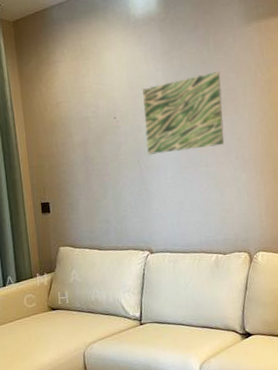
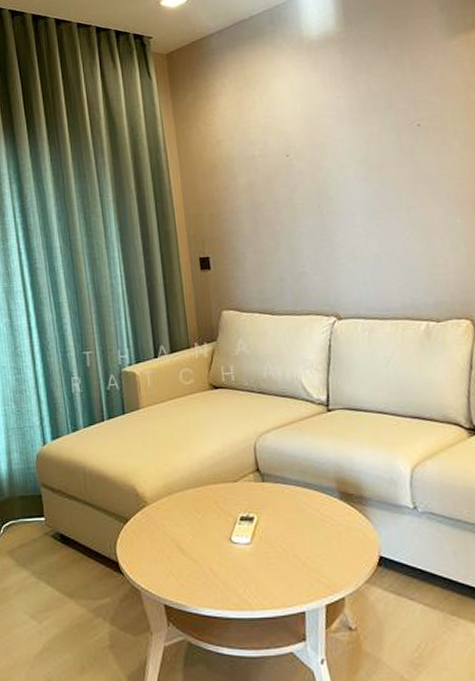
wall art: present [142,72,224,156] -> none [321,95,429,199]

